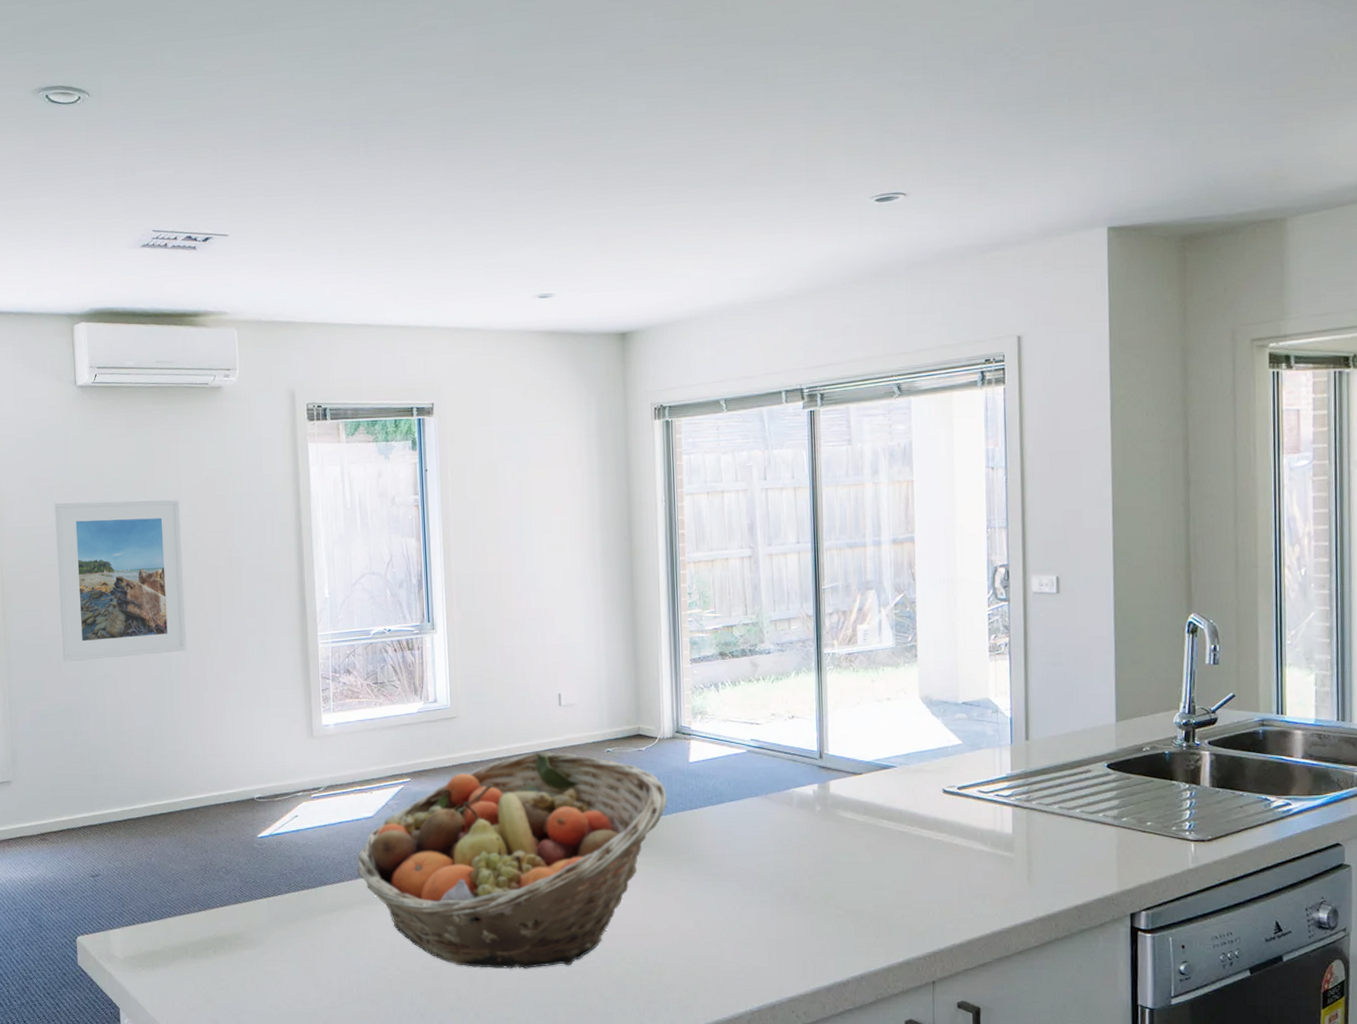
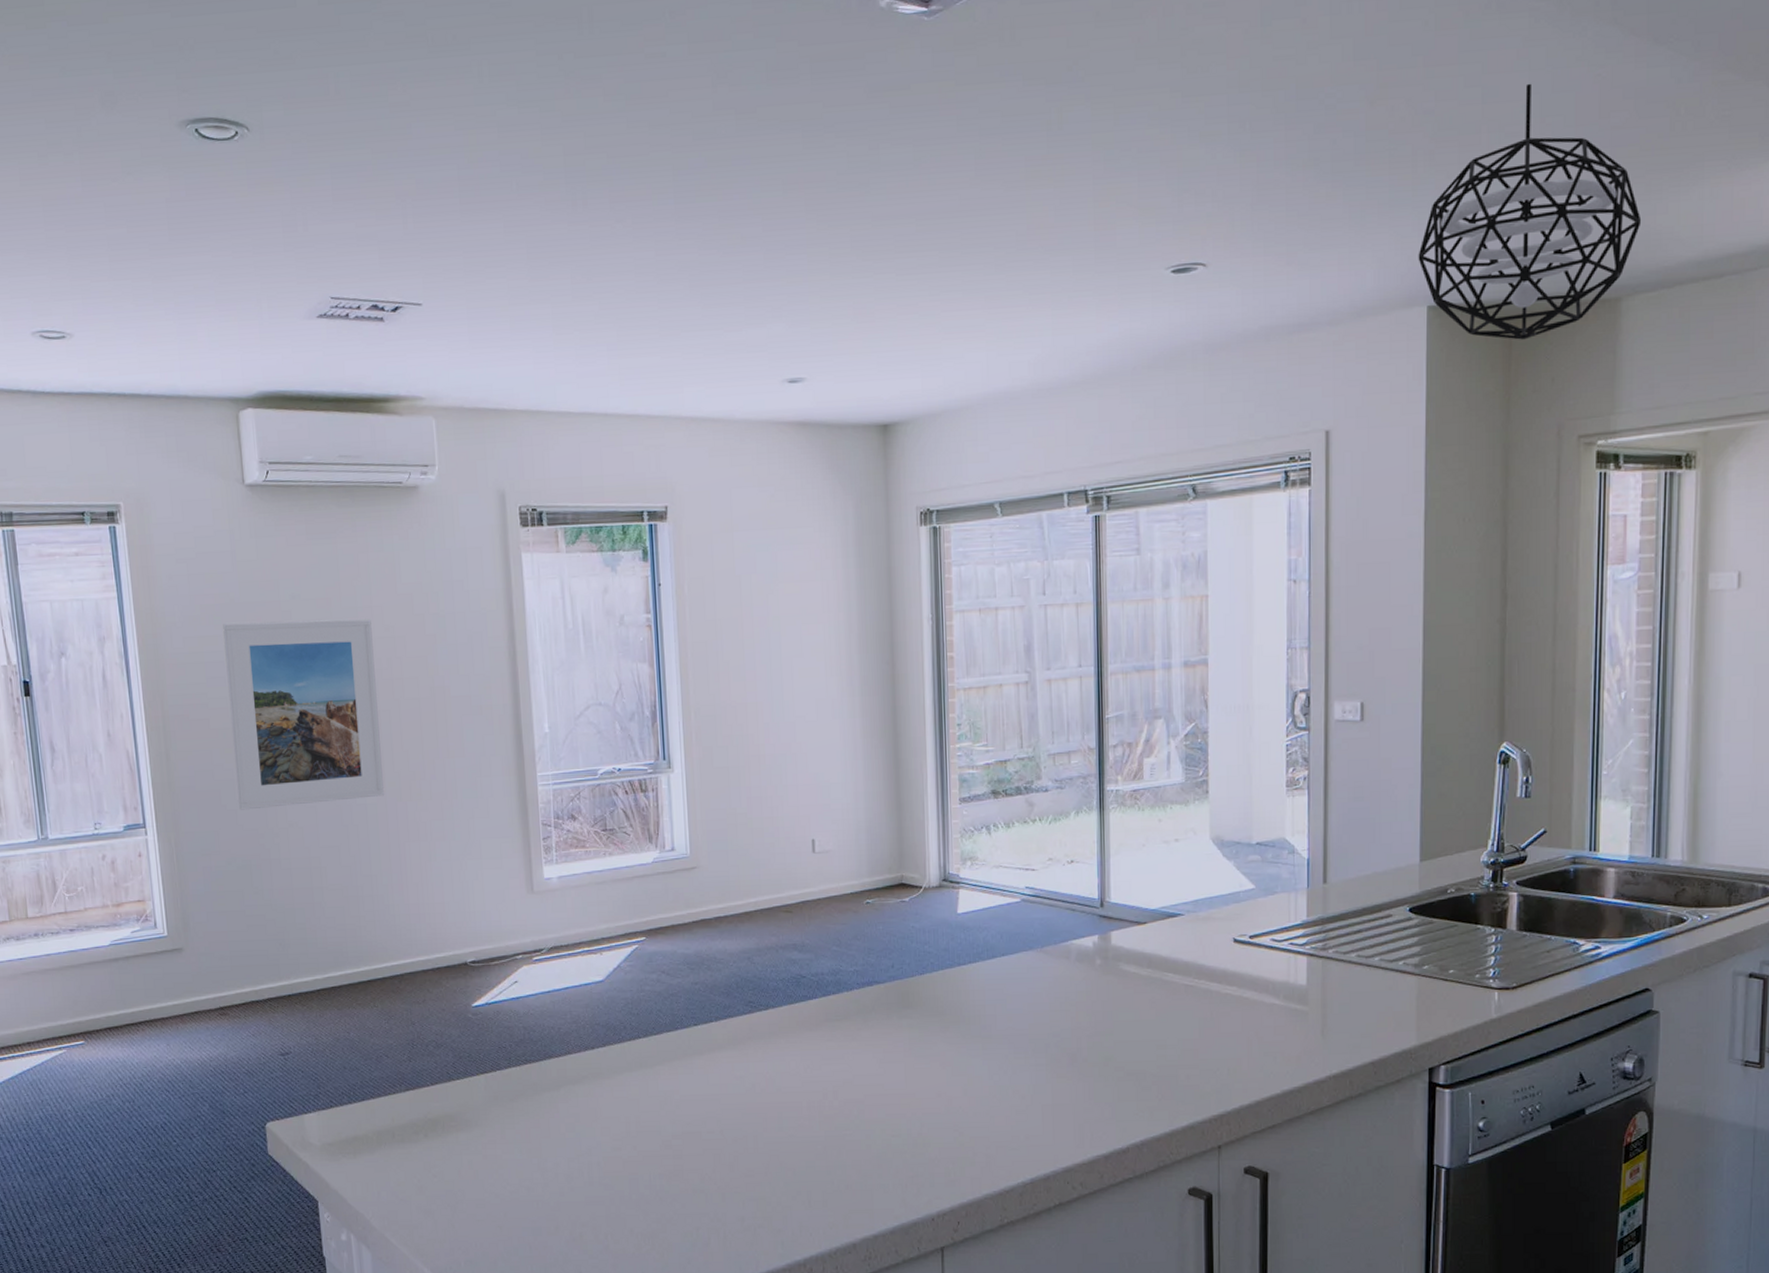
fruit basket: present [356,752,667,968] -> none [585,905,933,1145]
pendant light: none [1097,35,1303,256] -> present [1418,83,1642,340]

